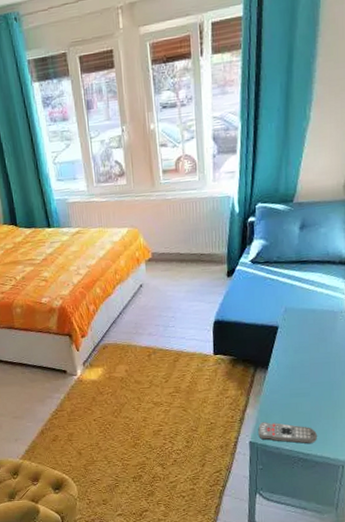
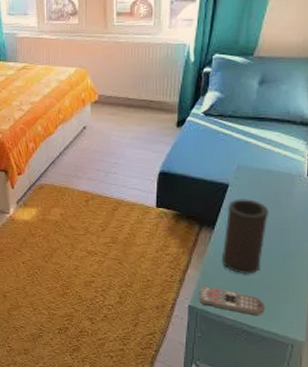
speaker: none [276,338,316,408] -> present [221,199,269,275]

